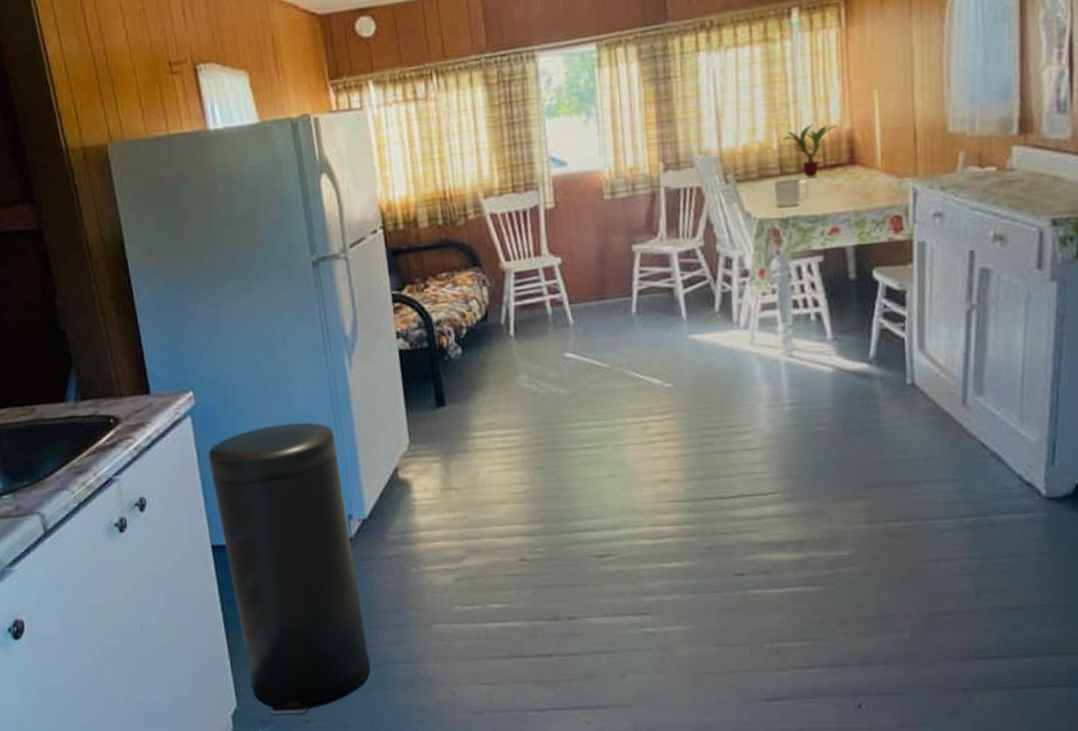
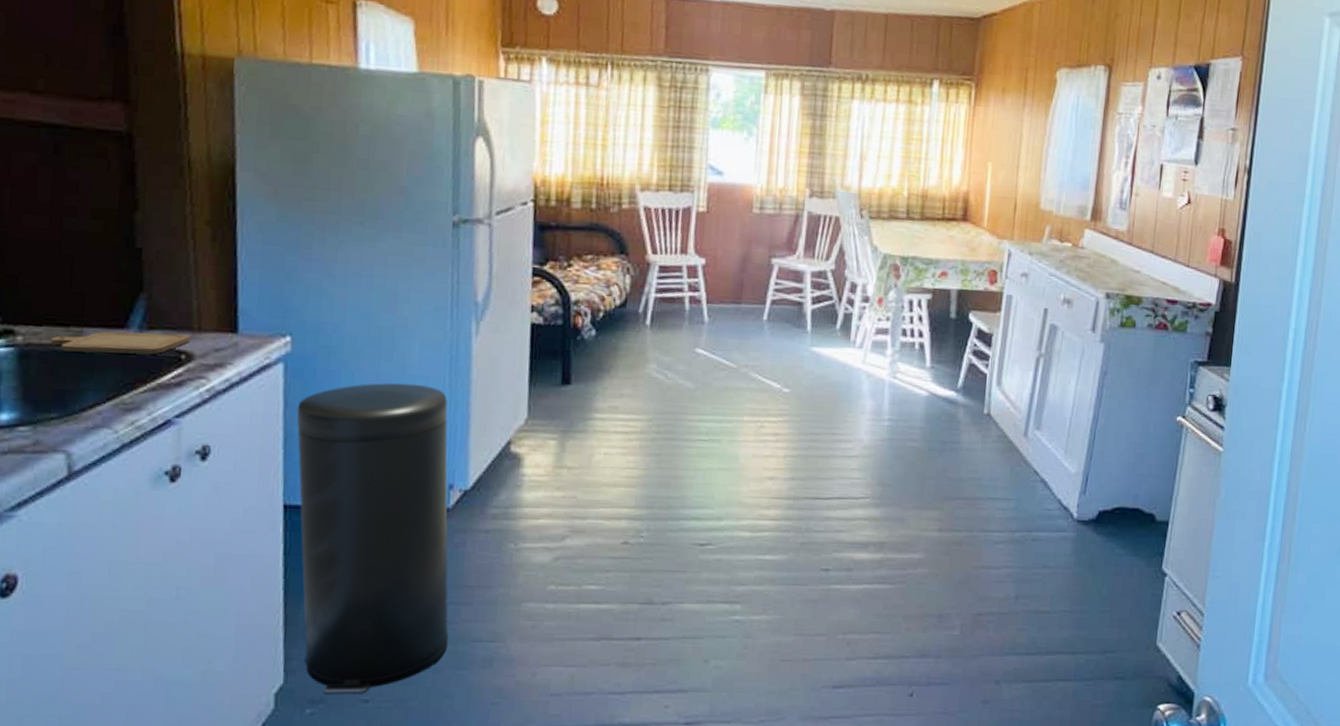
chopping board: none [13,401,116,427] -> present [50,331,191,355]
mug: present [775,178,810,207] -> none [899,223,928,247]
potted plant: present [782,124,837,177] -> none [912,180,957,225]

